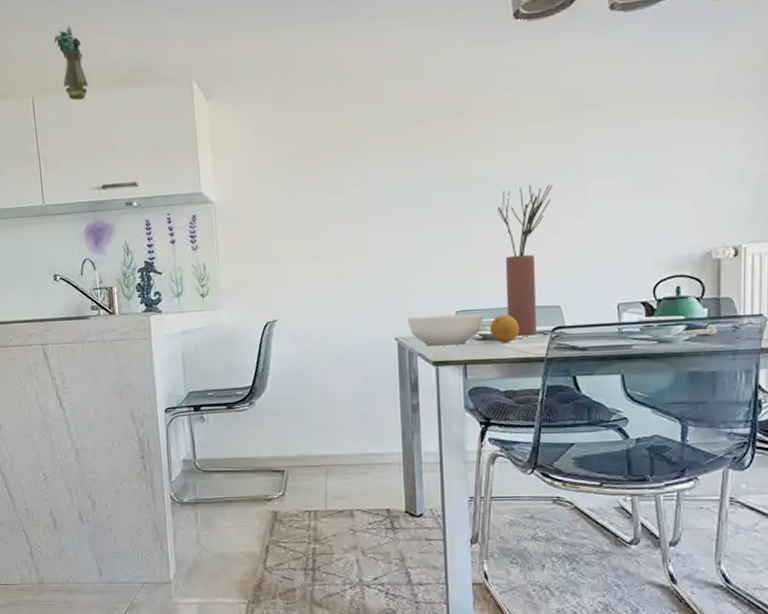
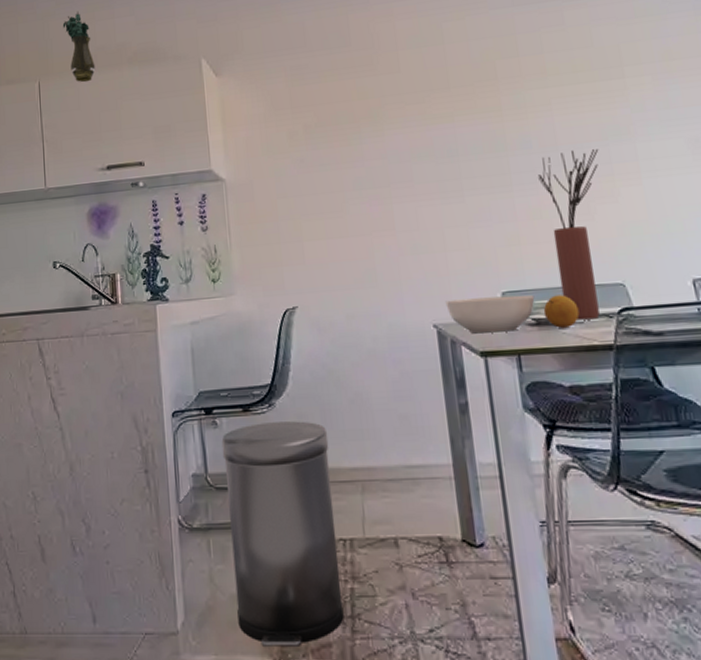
pedal bin: none [208,417,307,593] -> present [221,421,344,648]

